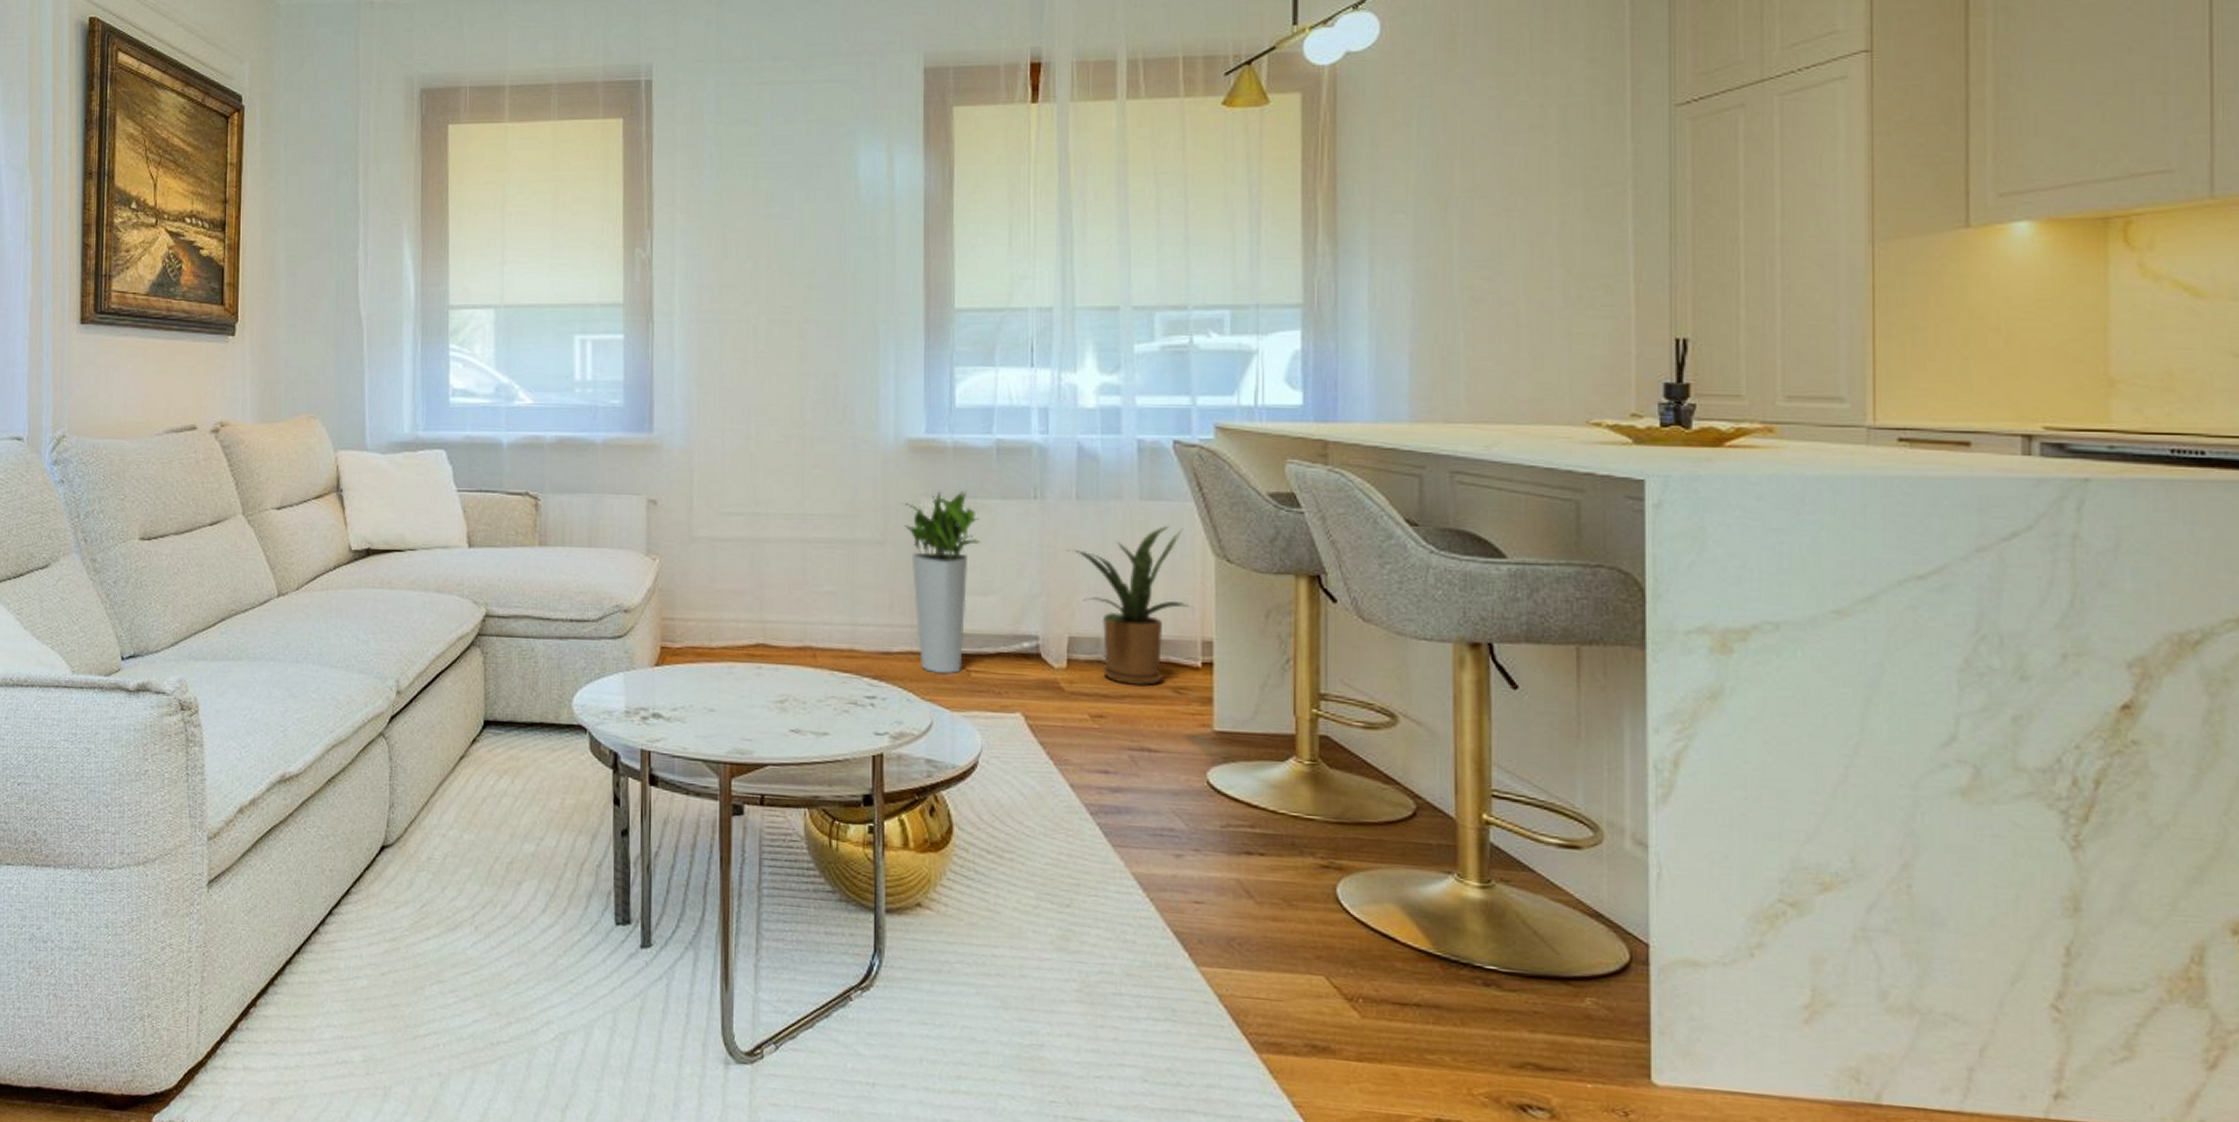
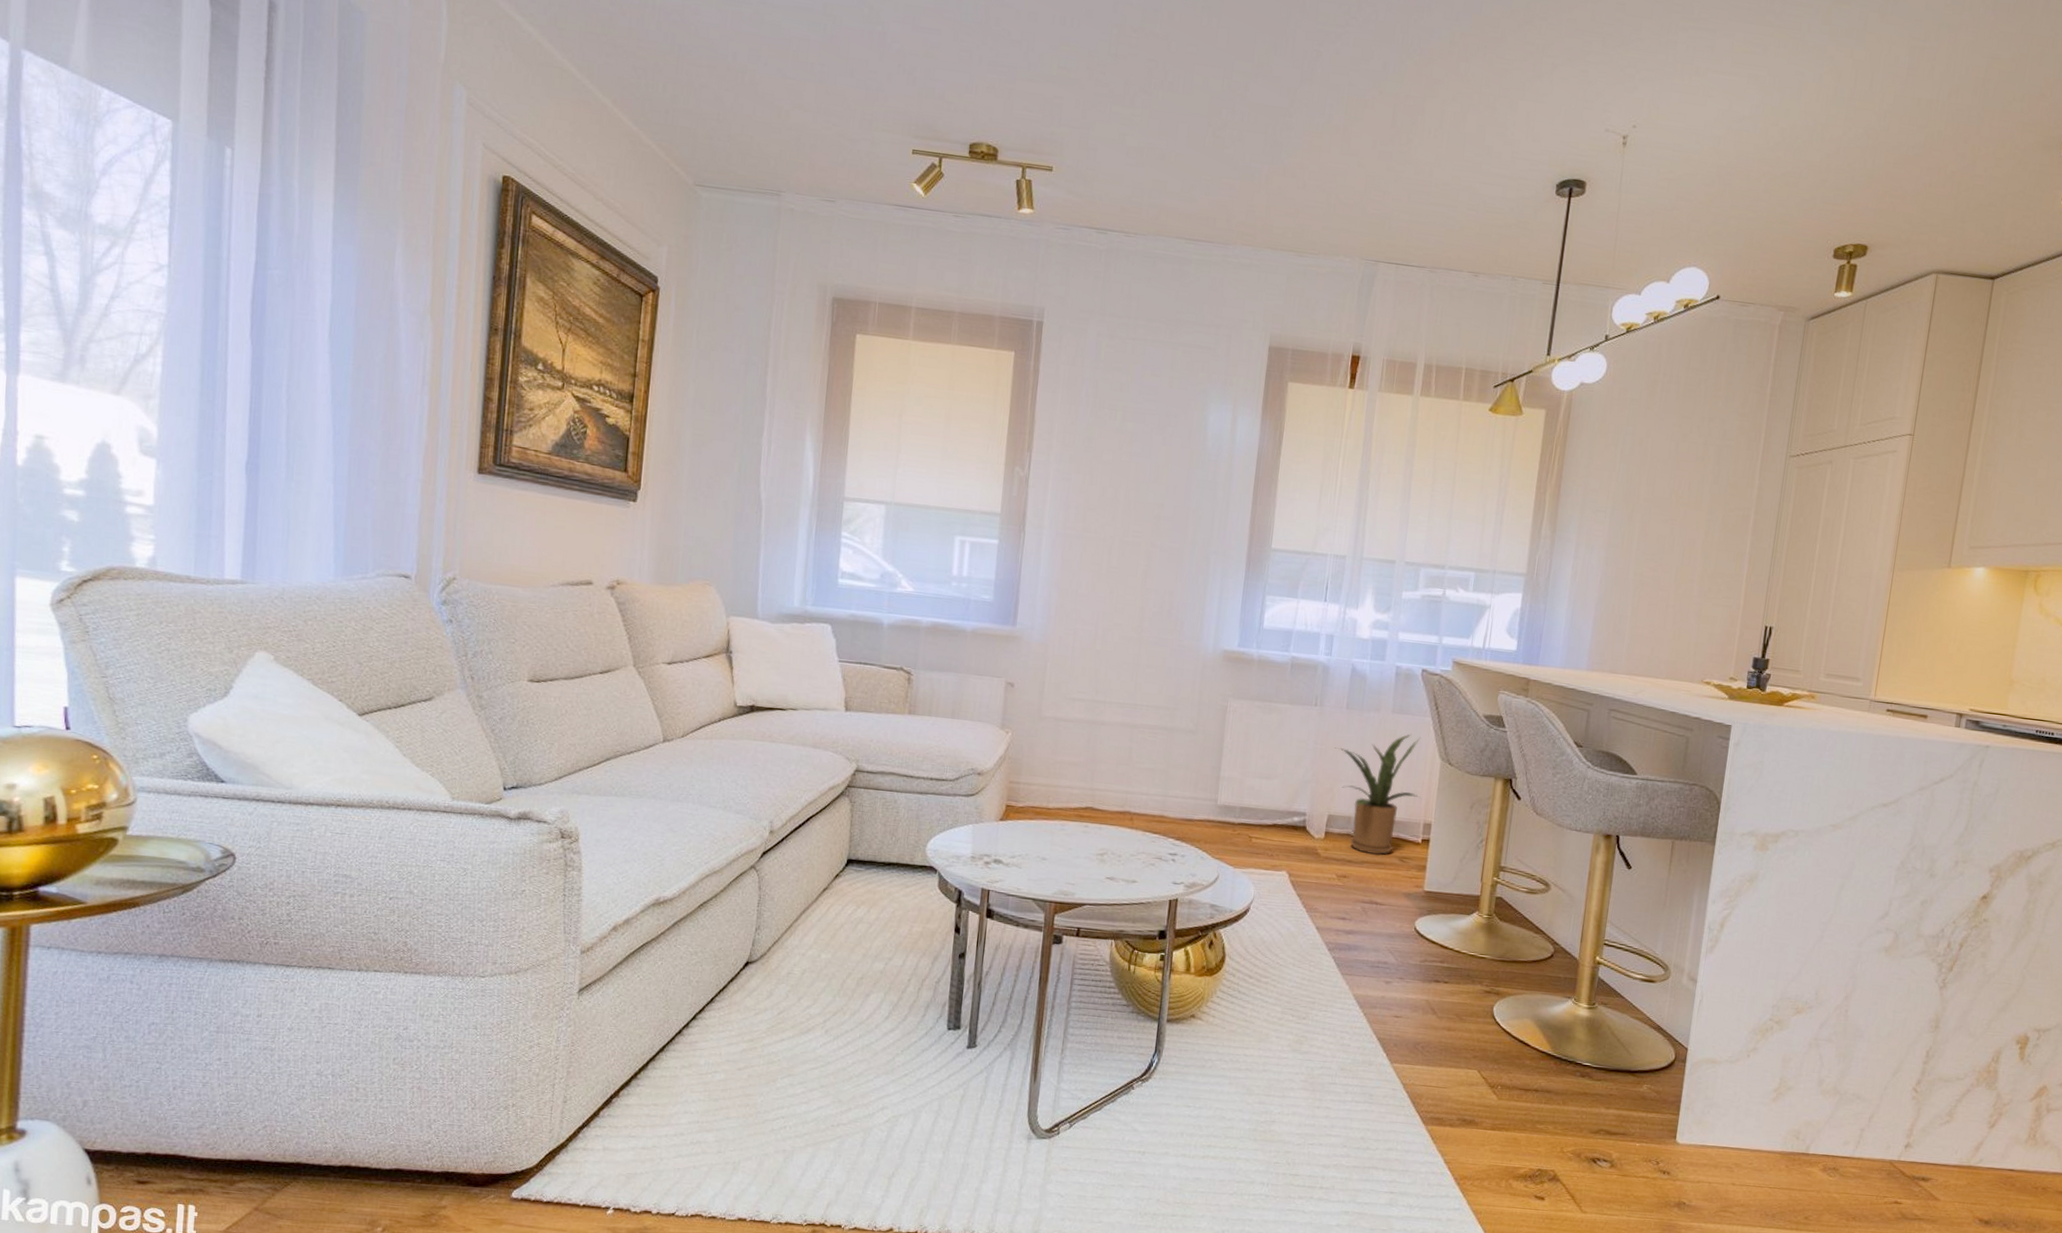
planter: present [900,490,981,675] -> none [1212,694,1272,840]

